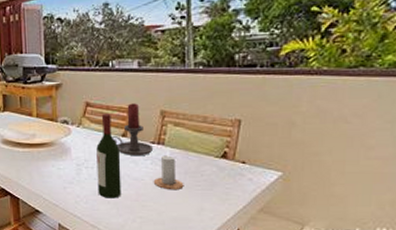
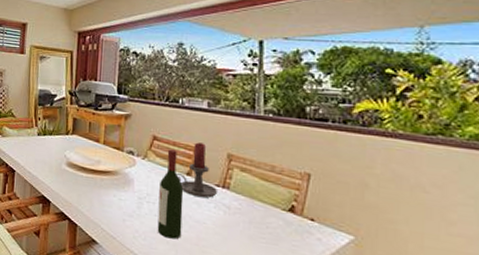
candle: present [153,147,184,191] -> none [215,192,248,240]

